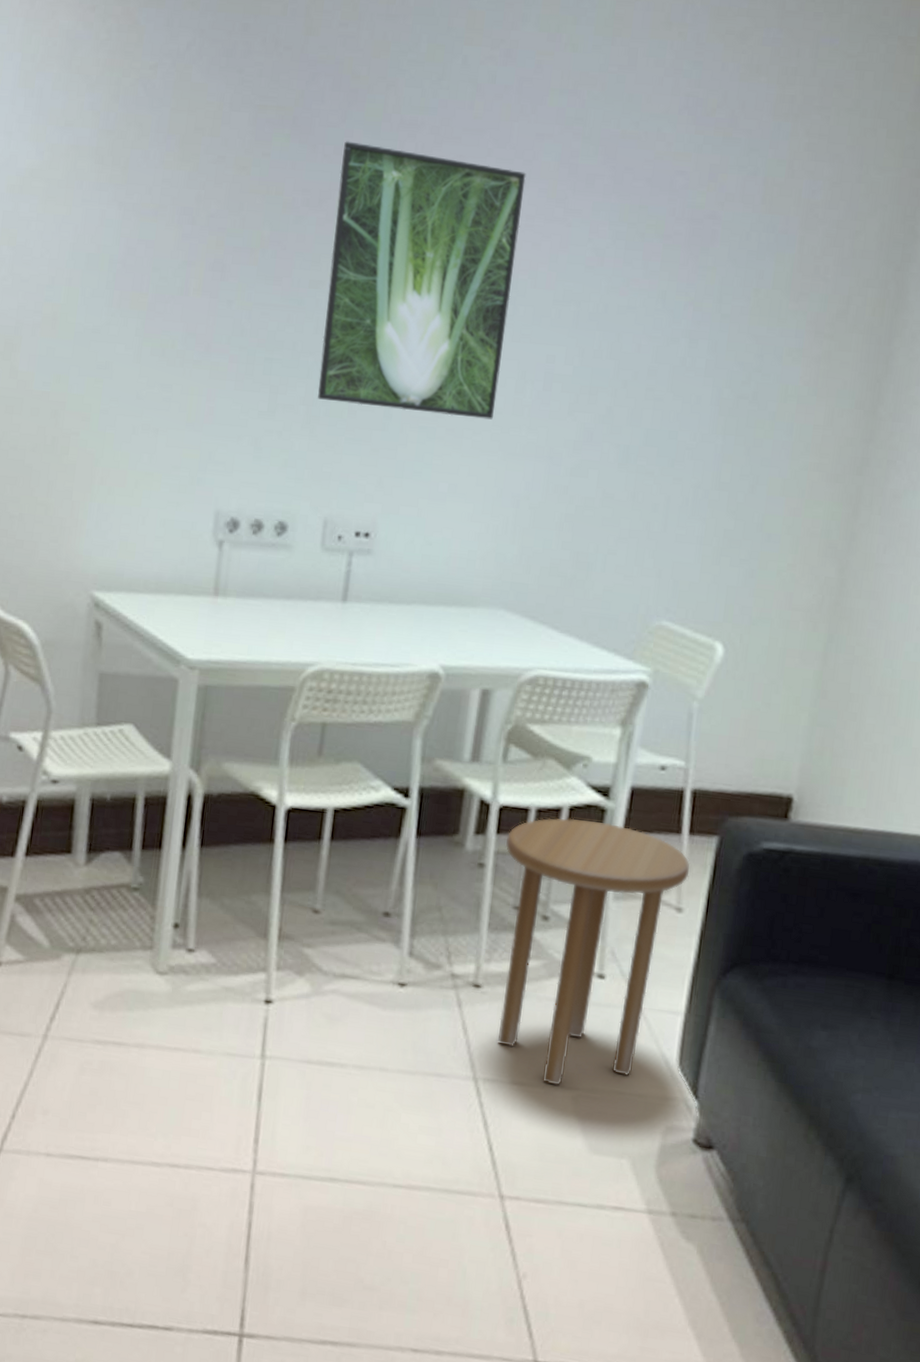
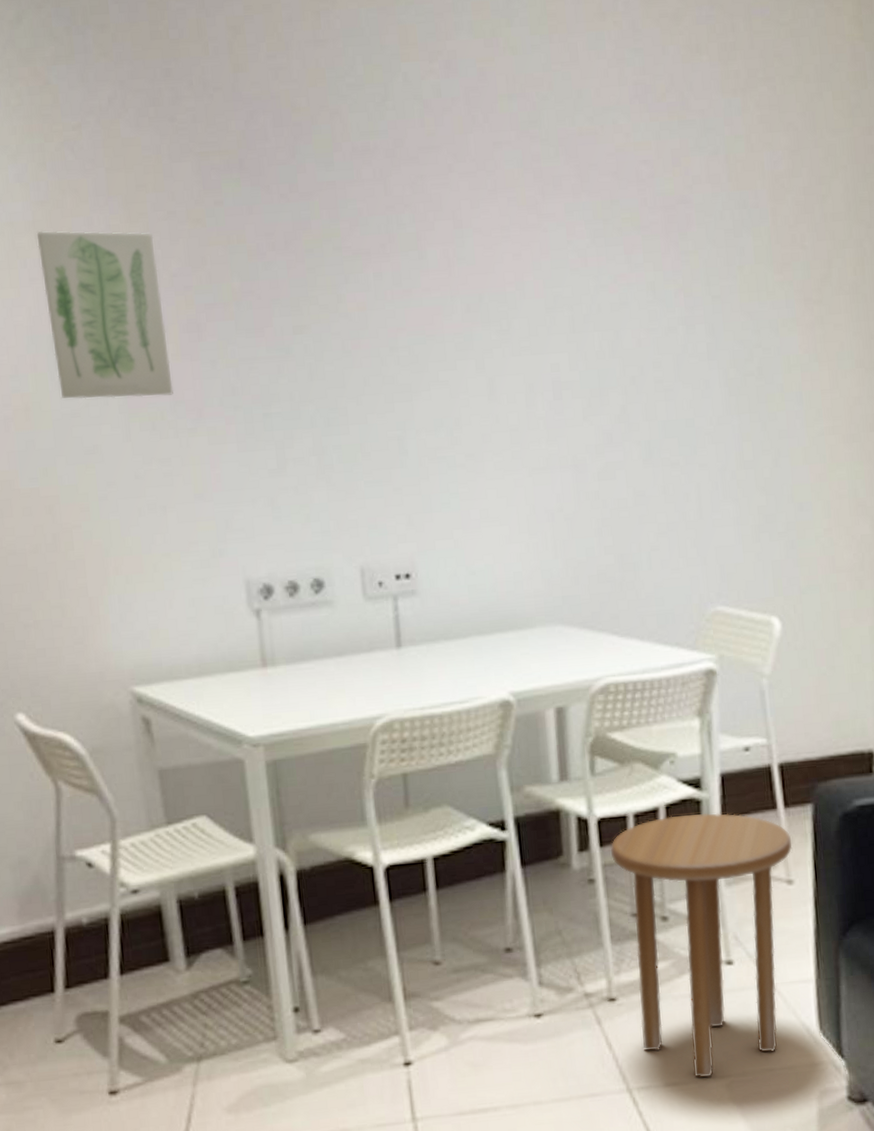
wall art: none [86,157,201,327] -> present [36,230,173,399]
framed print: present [318,140,526,420] -> none [299,176,510,447]

